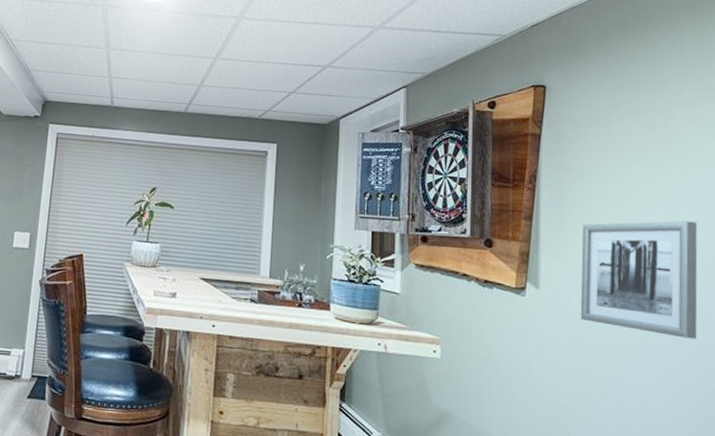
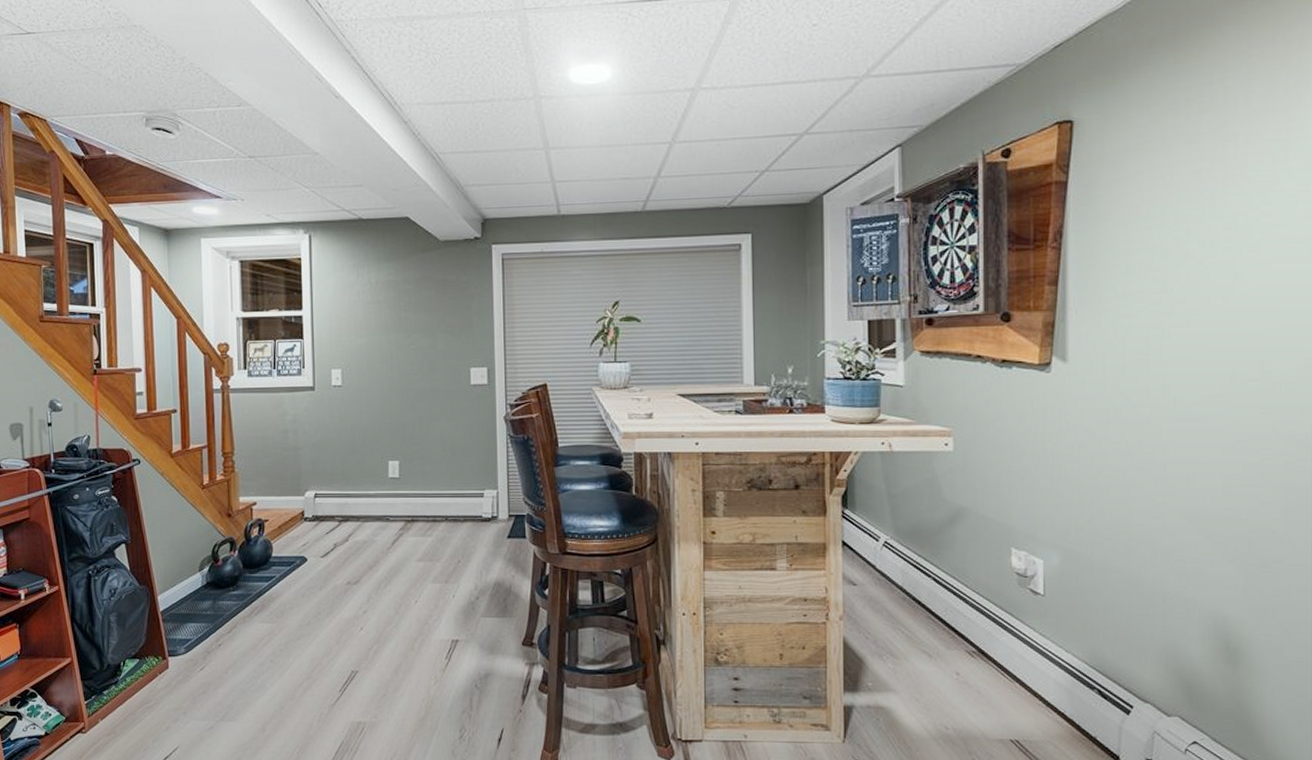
wall art: present [580,221,698,339] -> none [1116,262,1261,399]

